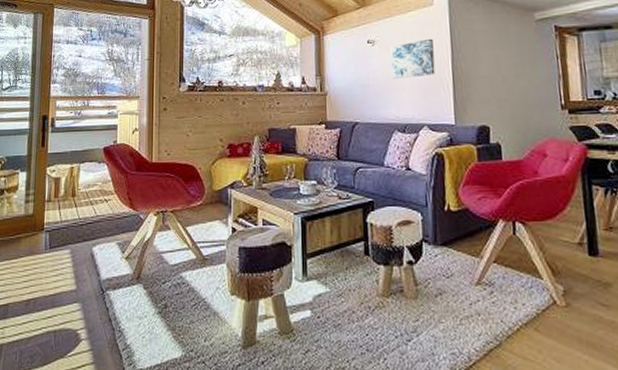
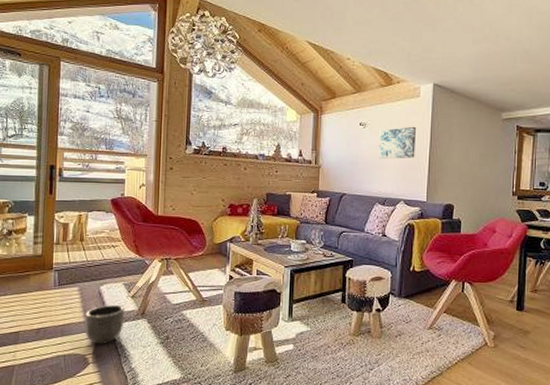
planter: none [76,268,119,317] -> present [85,304,125,345]

